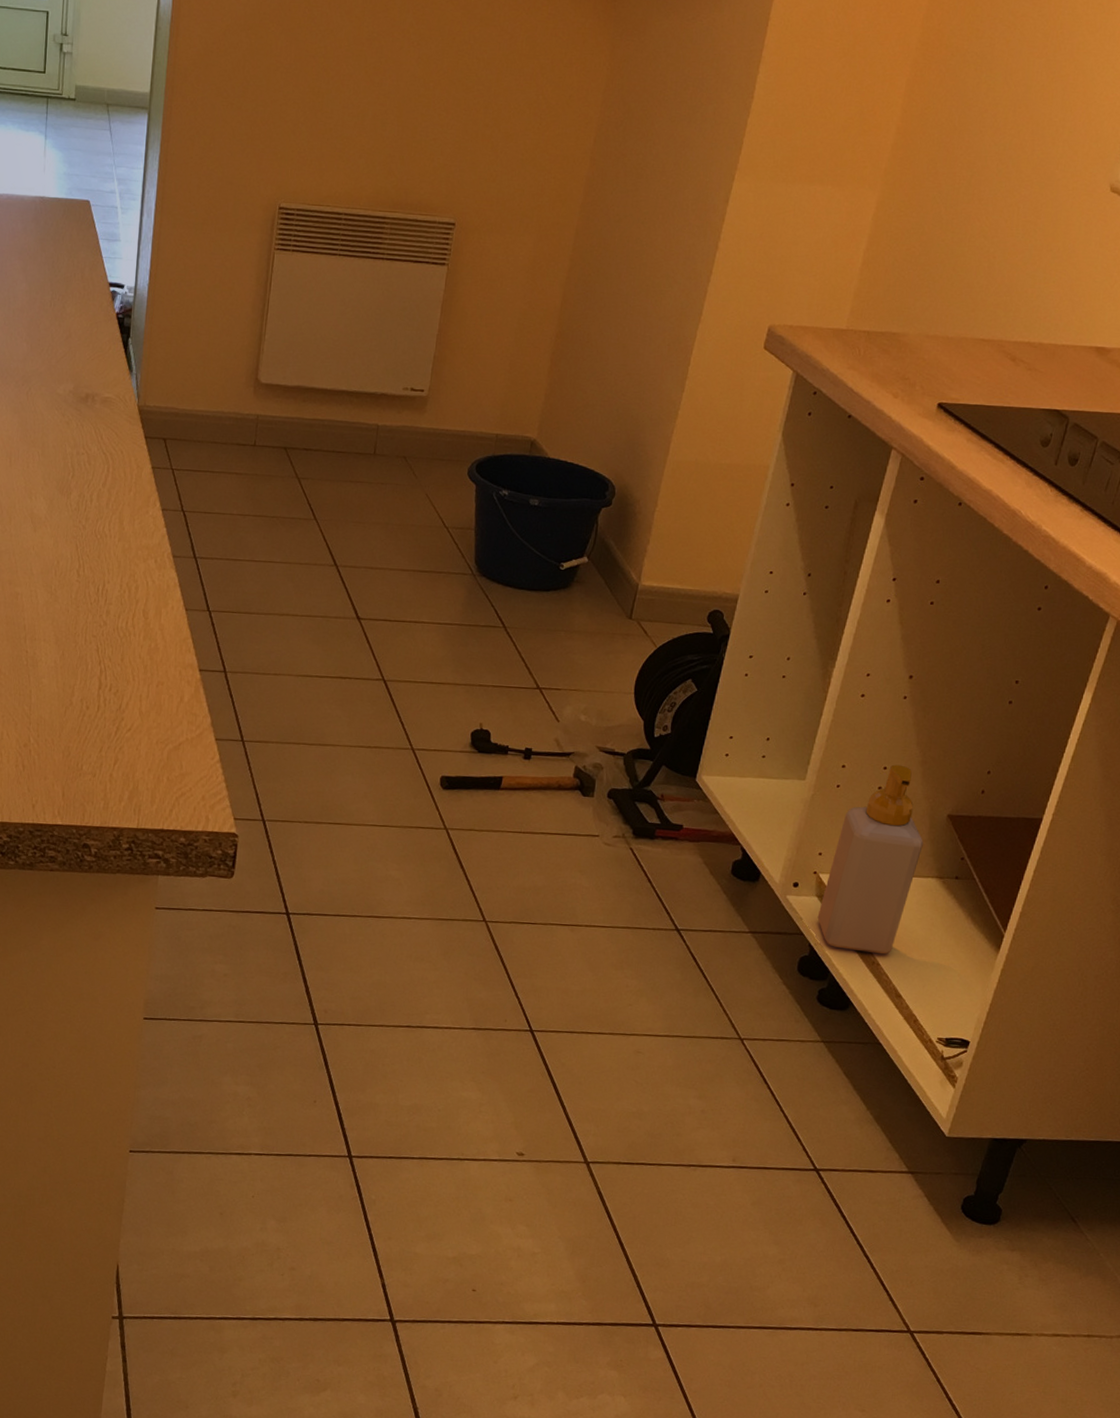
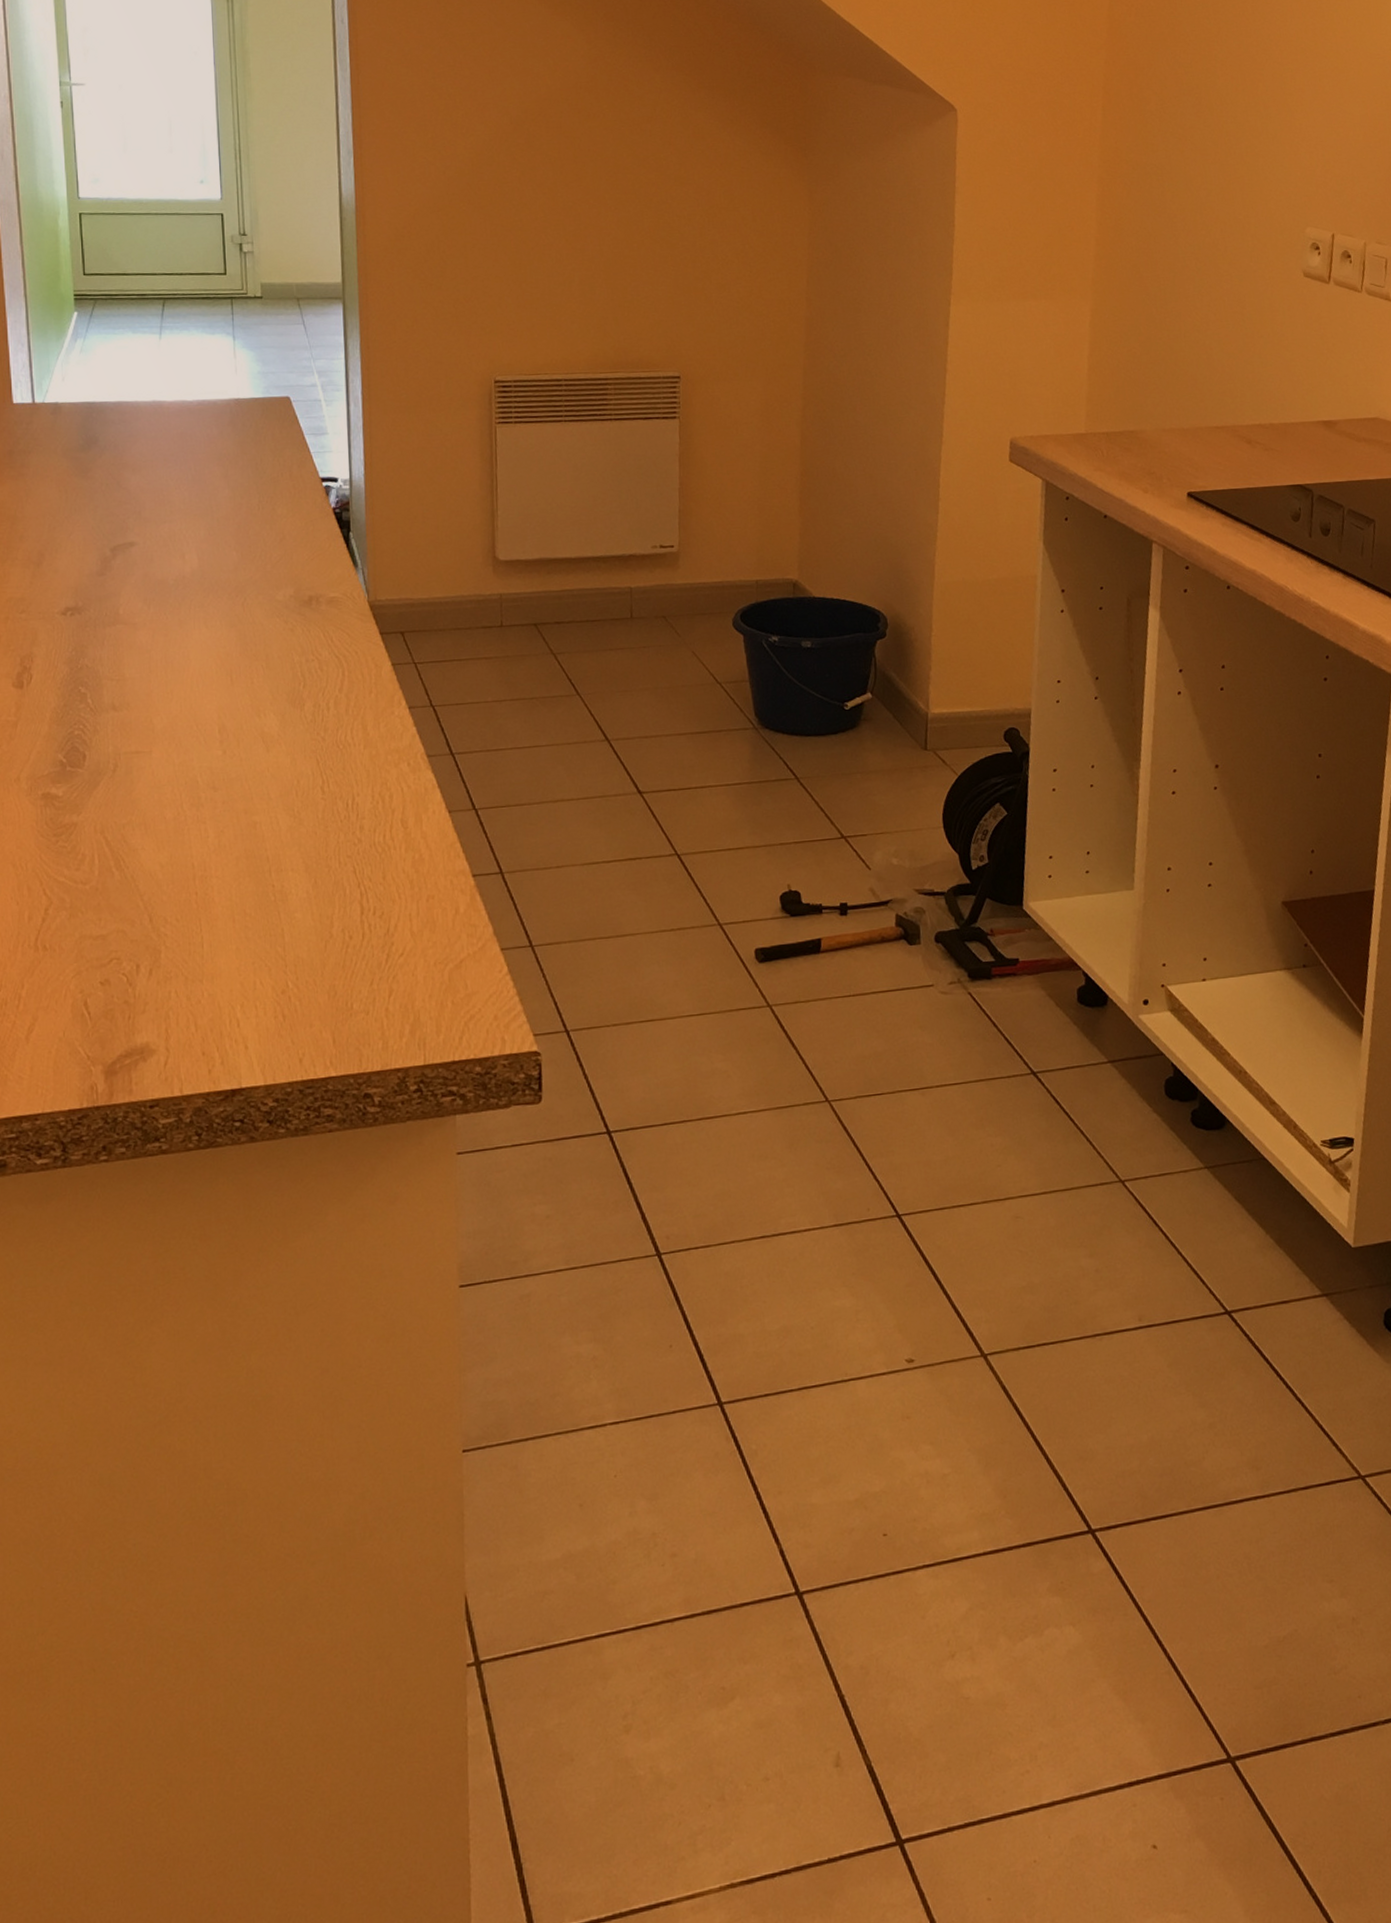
soap bottle: present [817,764,923,955] -> none [1174,858,1265,1063]

